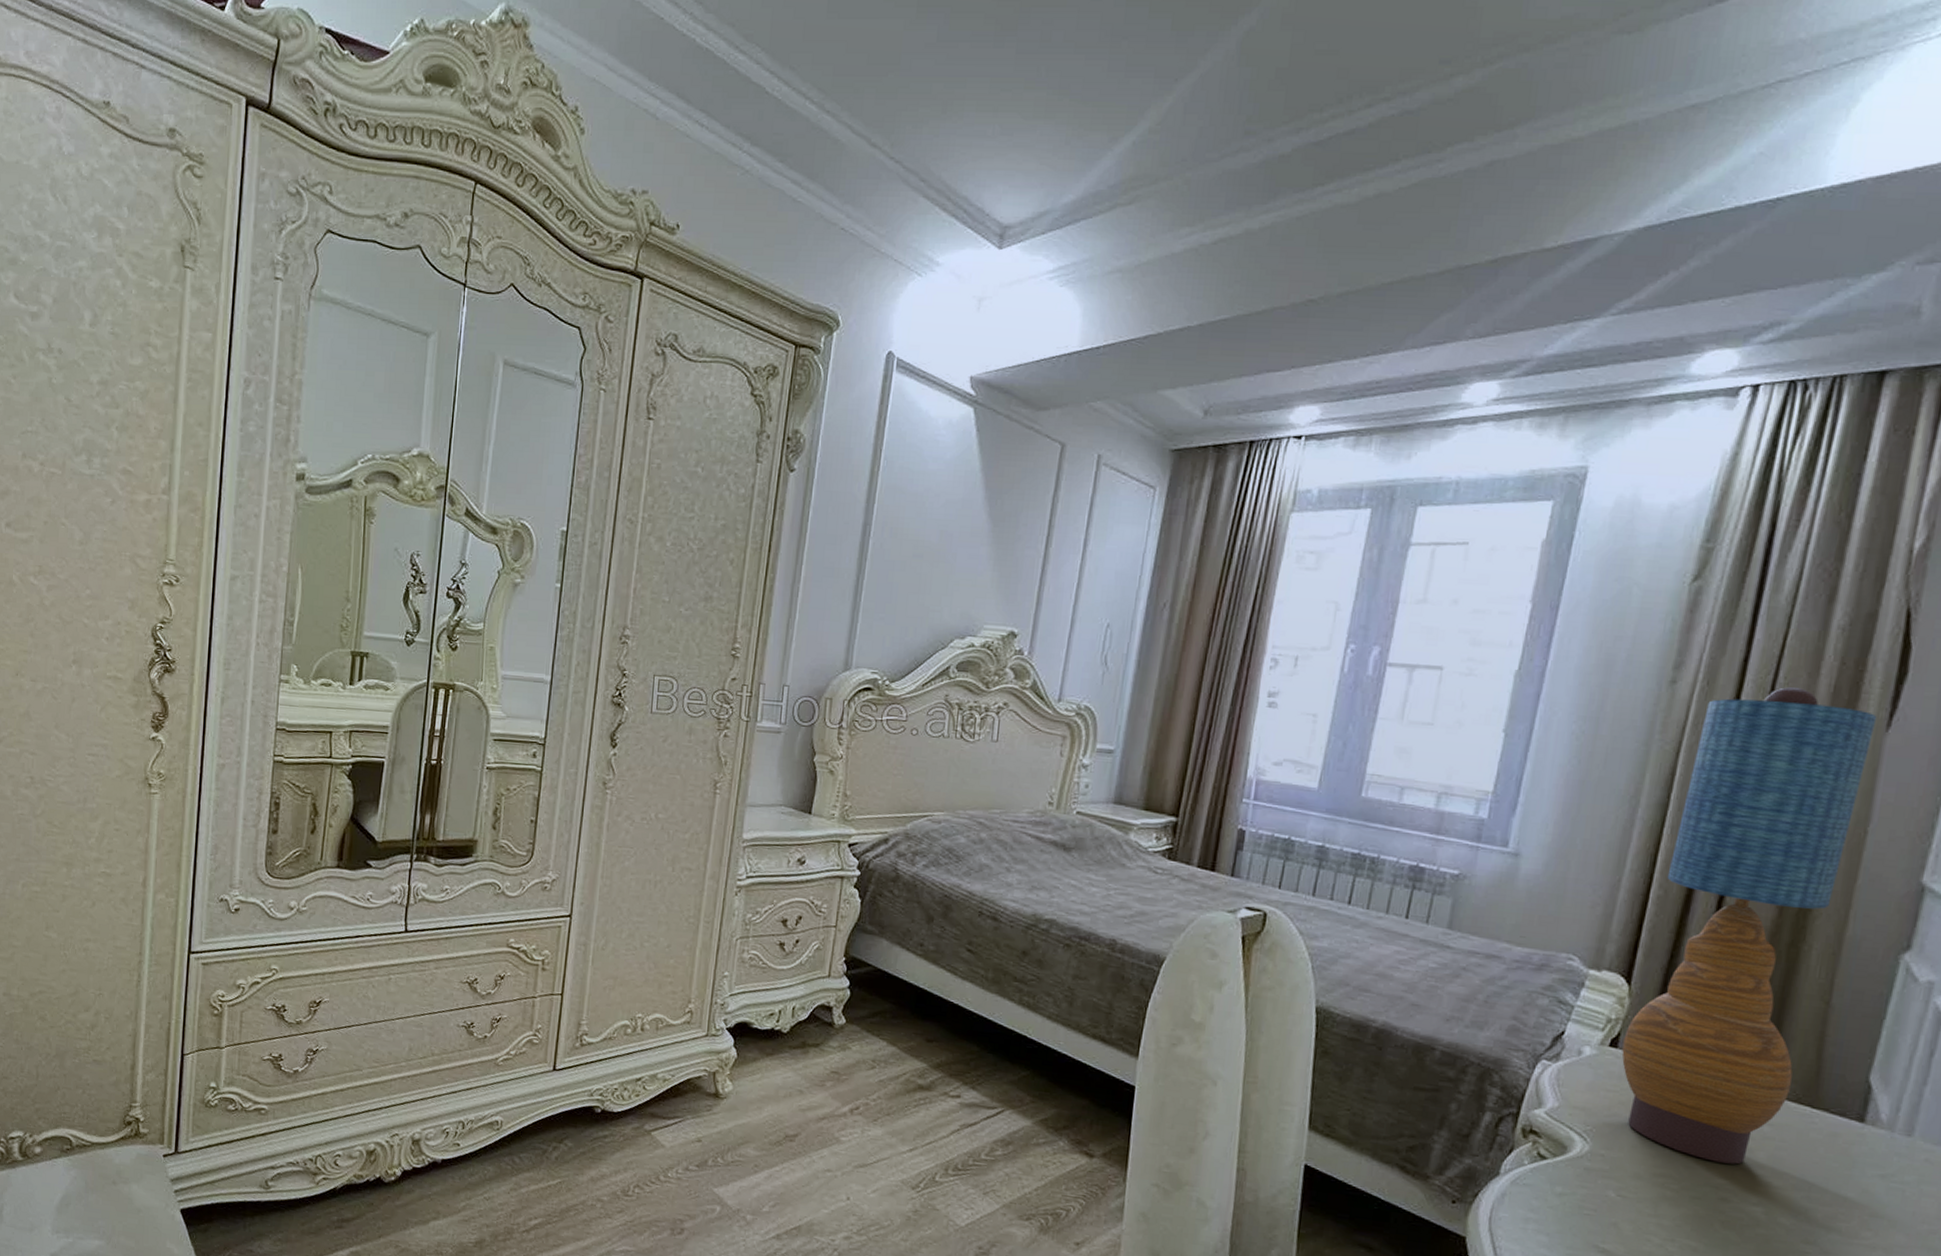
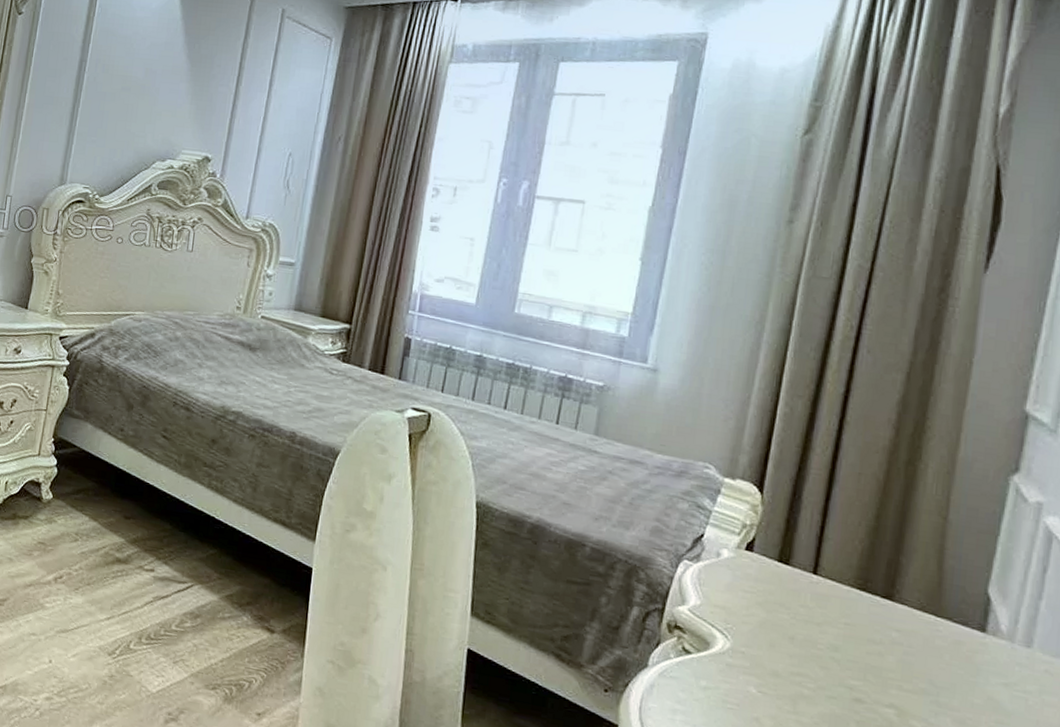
table lamp: present [1621,687,1878,1165] -> none [757,230,976,667]

